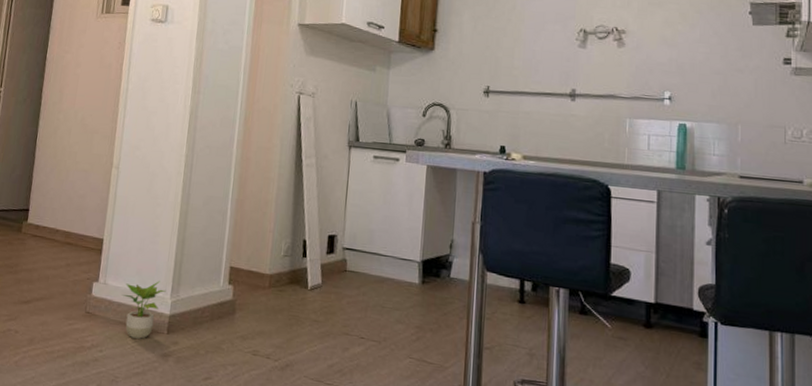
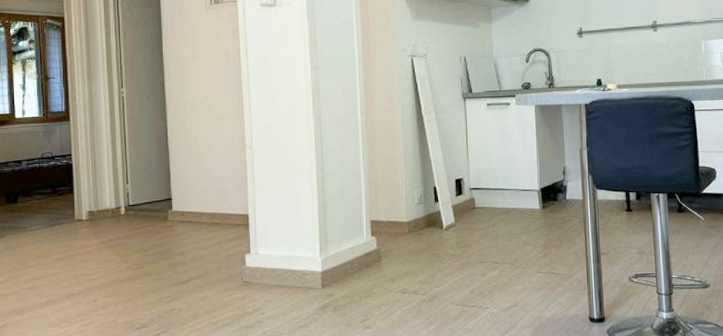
potted plant: present [122,280,166,339] -> none [274,242,315,297]

